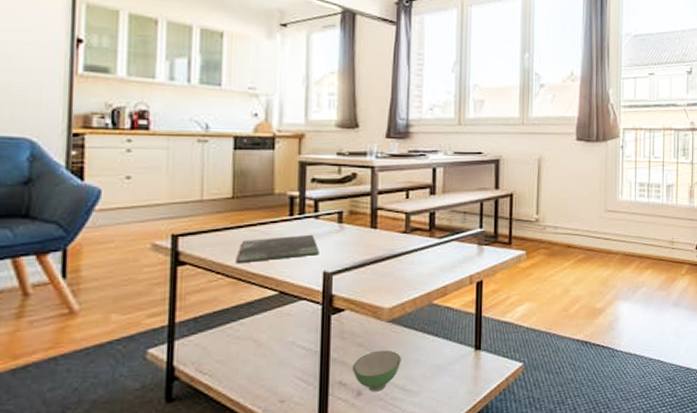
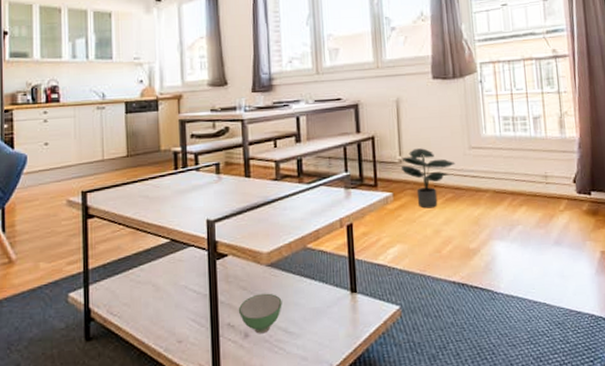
magazine: present [235,234,319,264] -> none [133,185,202,215]
potted plant: none [536,208,590,268] -> present [401,148,455,209]

